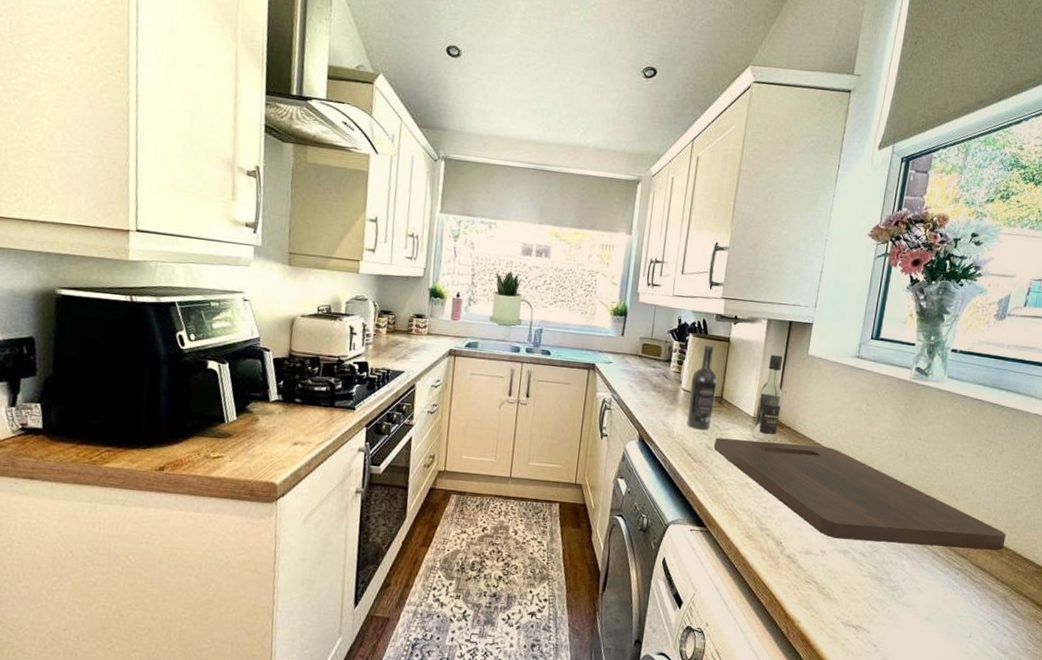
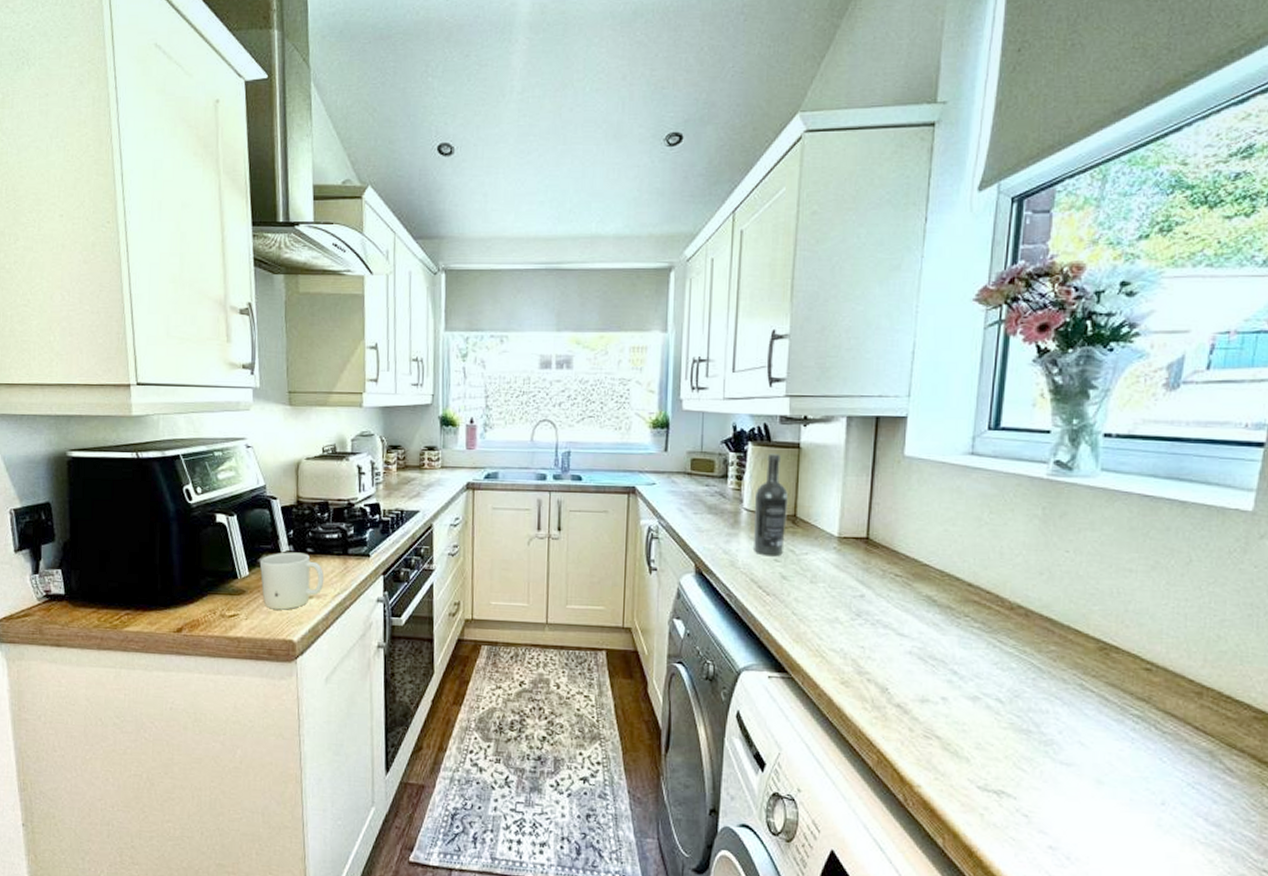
mug: none [248,400,310,455] -> present [259,552,325,610]
planter: present [488,271,523,326] -> none [507,389,547,450]
cutting board: present [714,438,1006,551] -> none [791,564,1205,691]
bottle: present [753,354,783,443] -> none [840,459,875,568]

